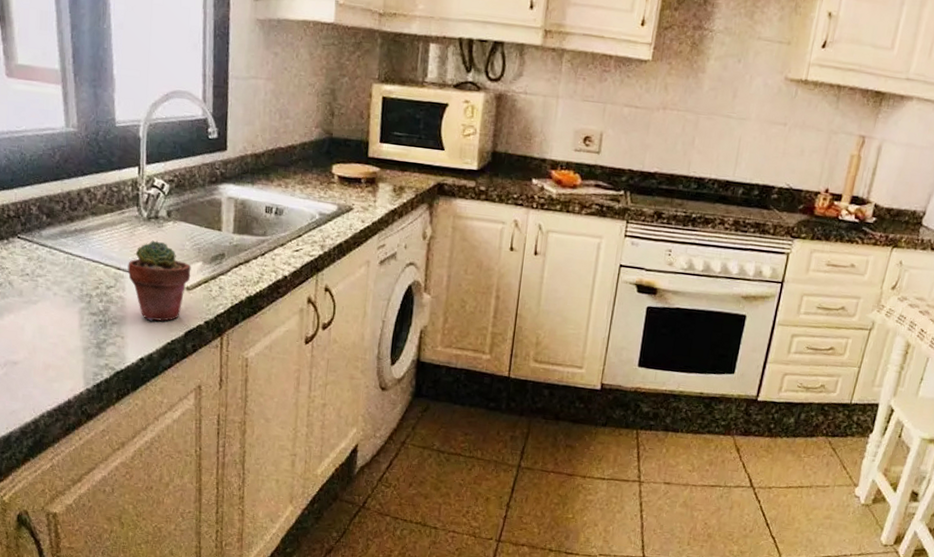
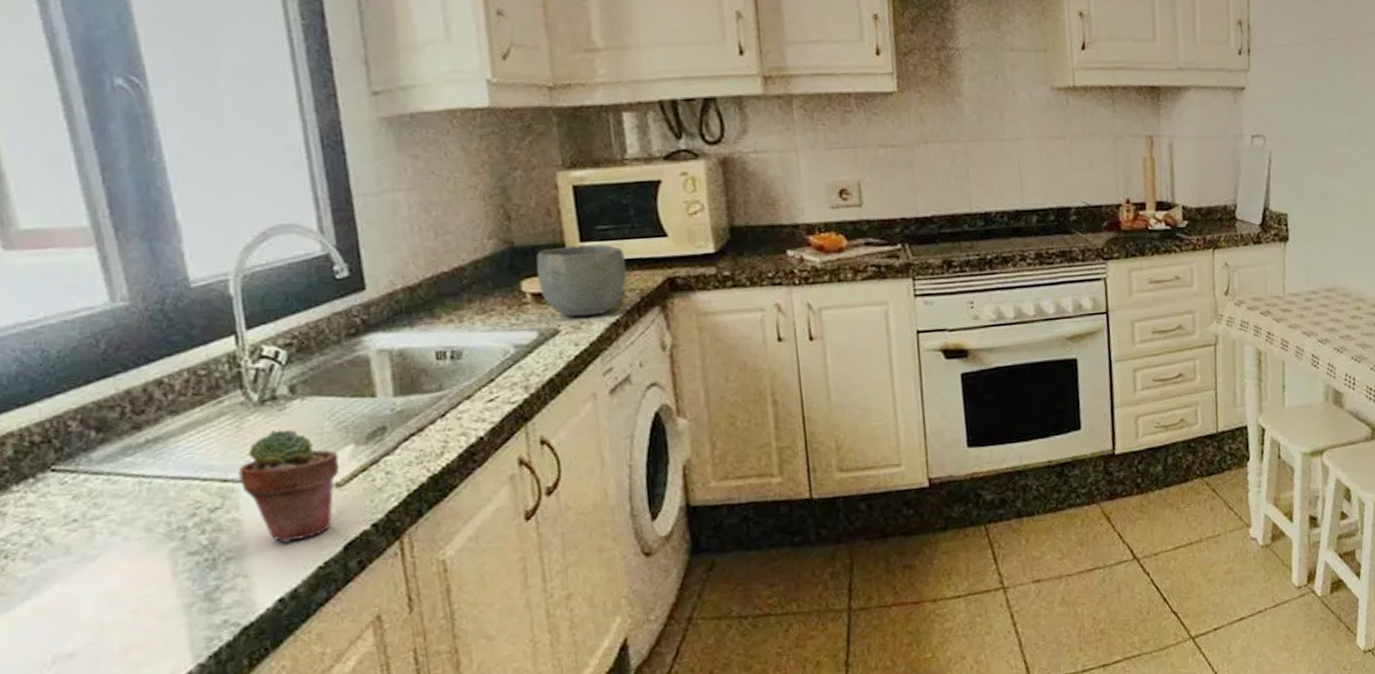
bowl: none [344,143,410,202] -> present [536,244,627,317]

